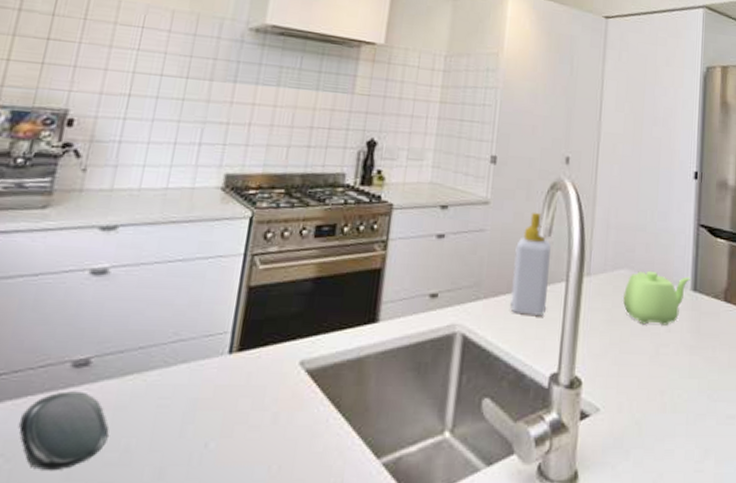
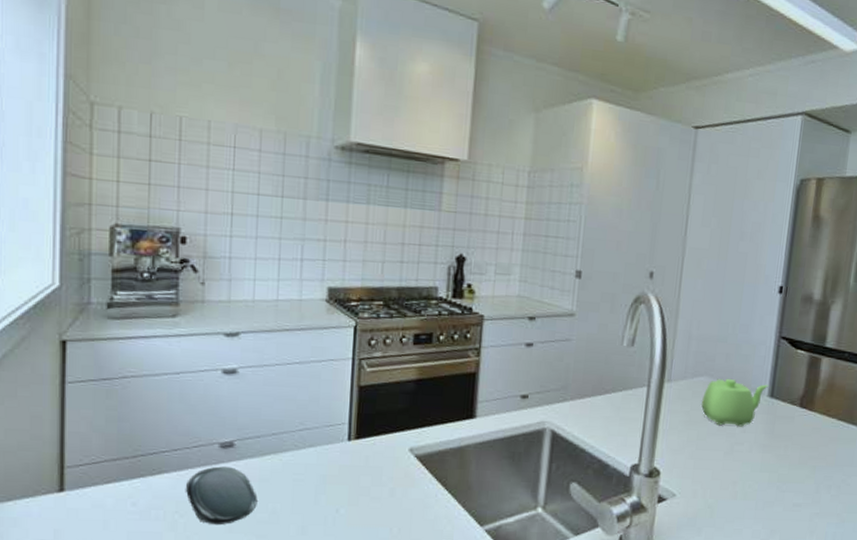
soap bottle: present [510,212,551,315] -> none [595,323,634,416]

